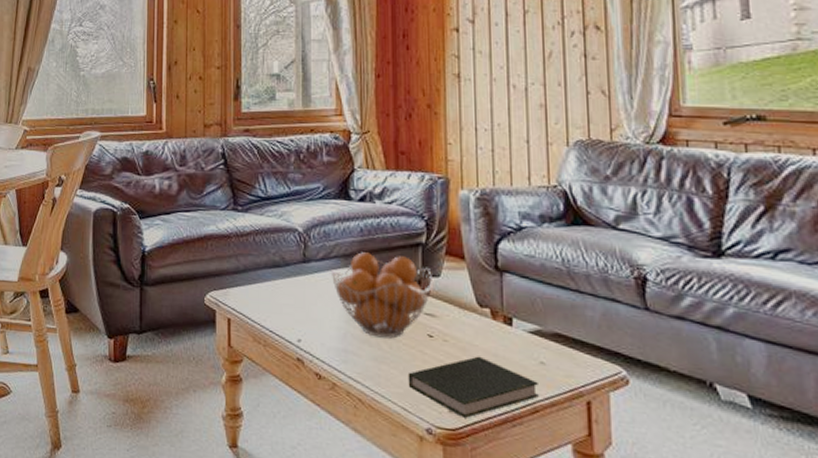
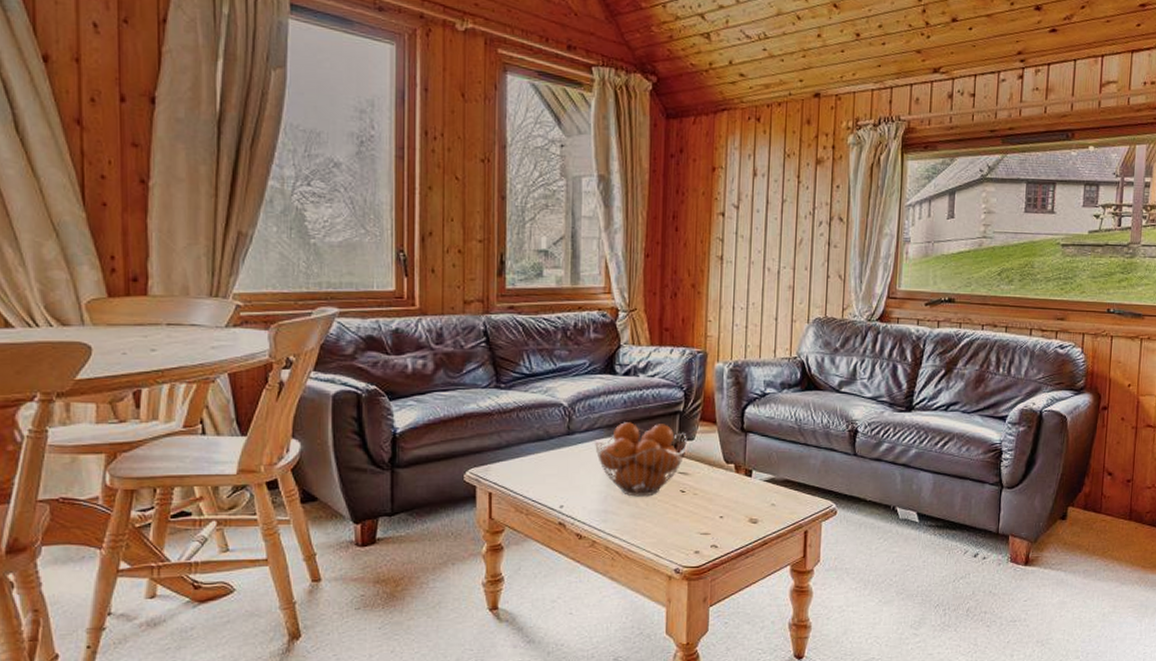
book: present [408,356,539,418] -> none [661,504,769,556]

